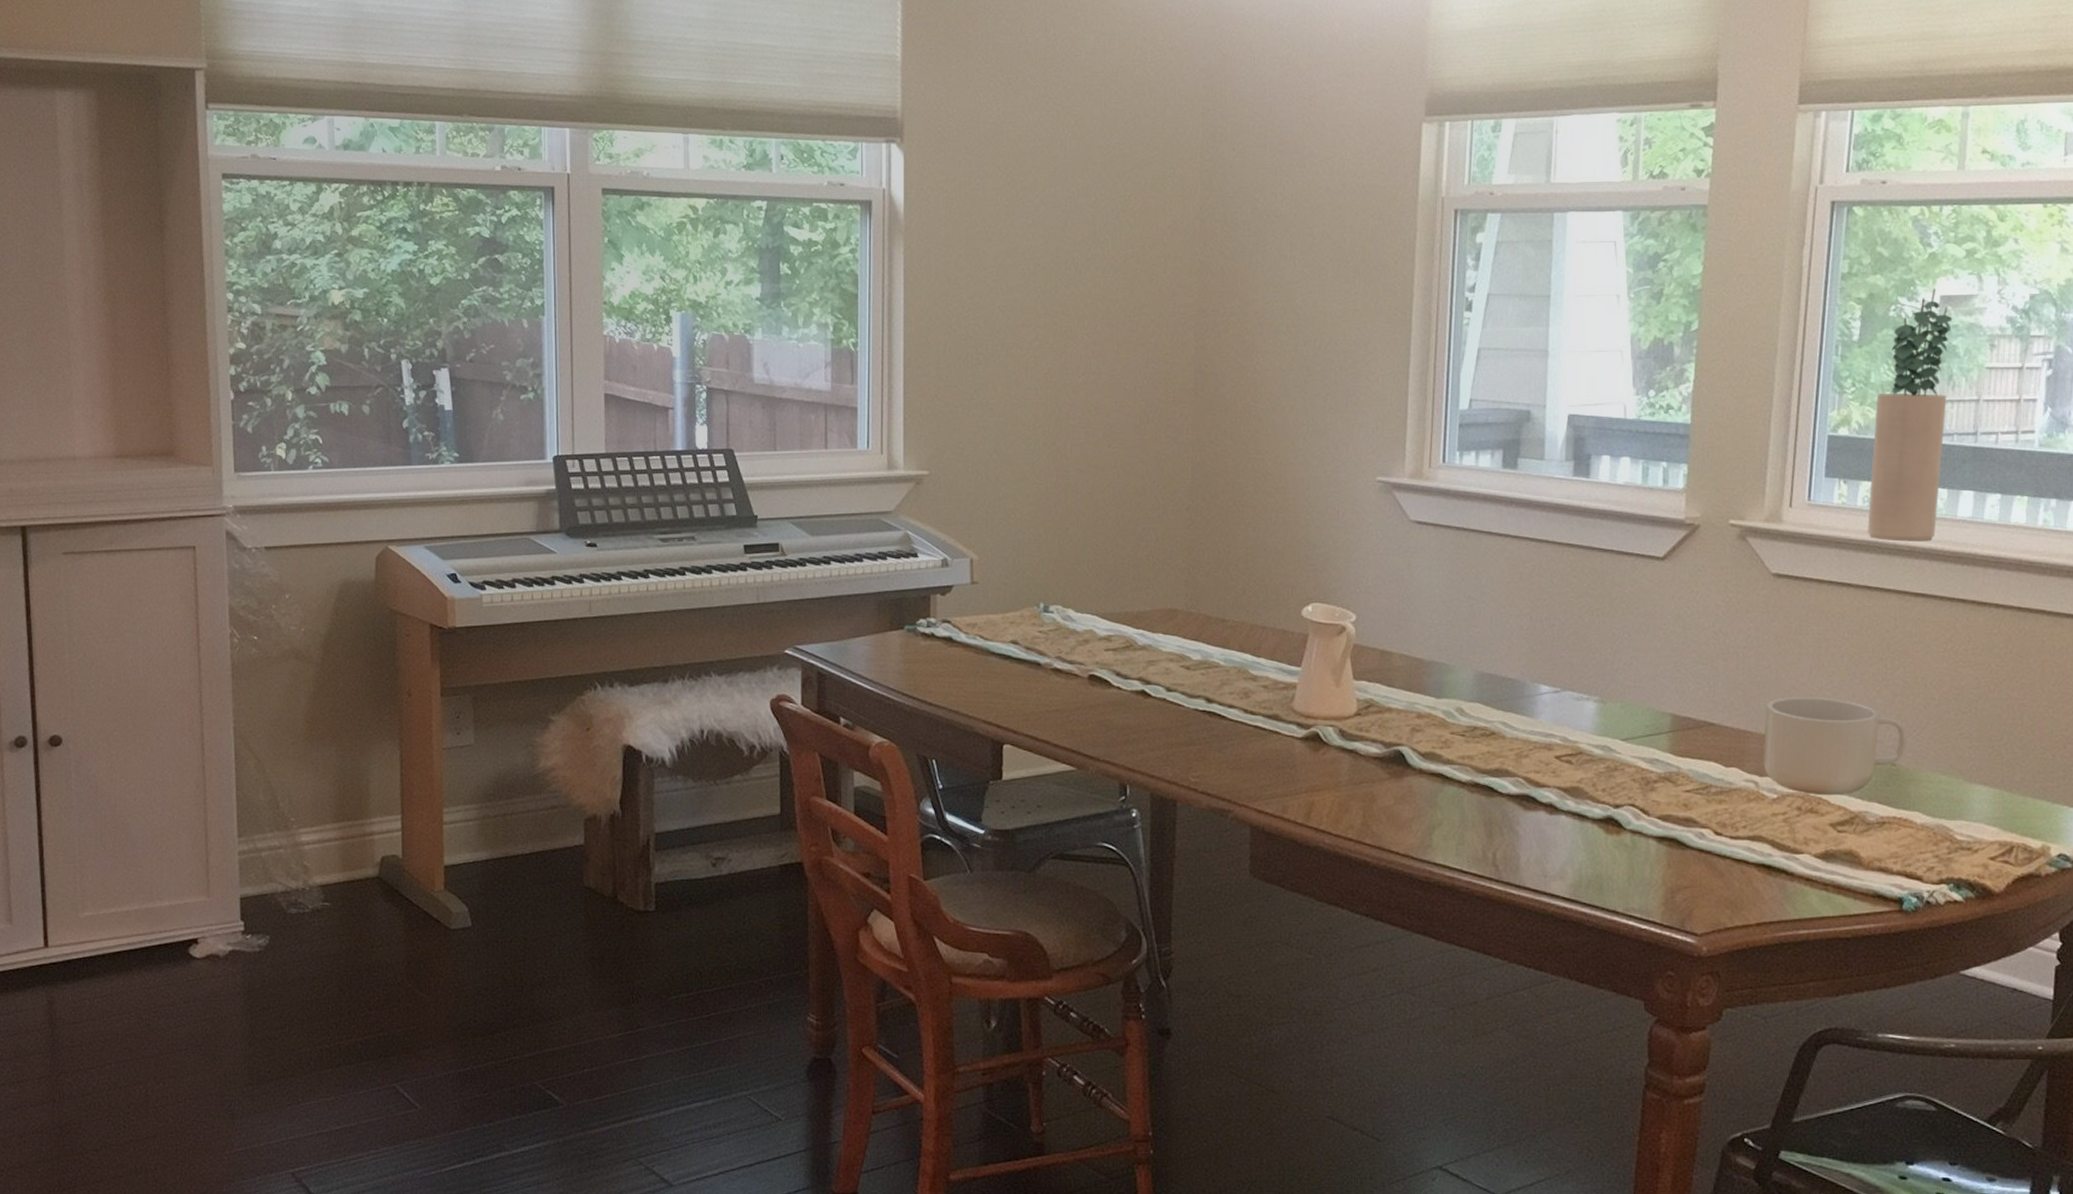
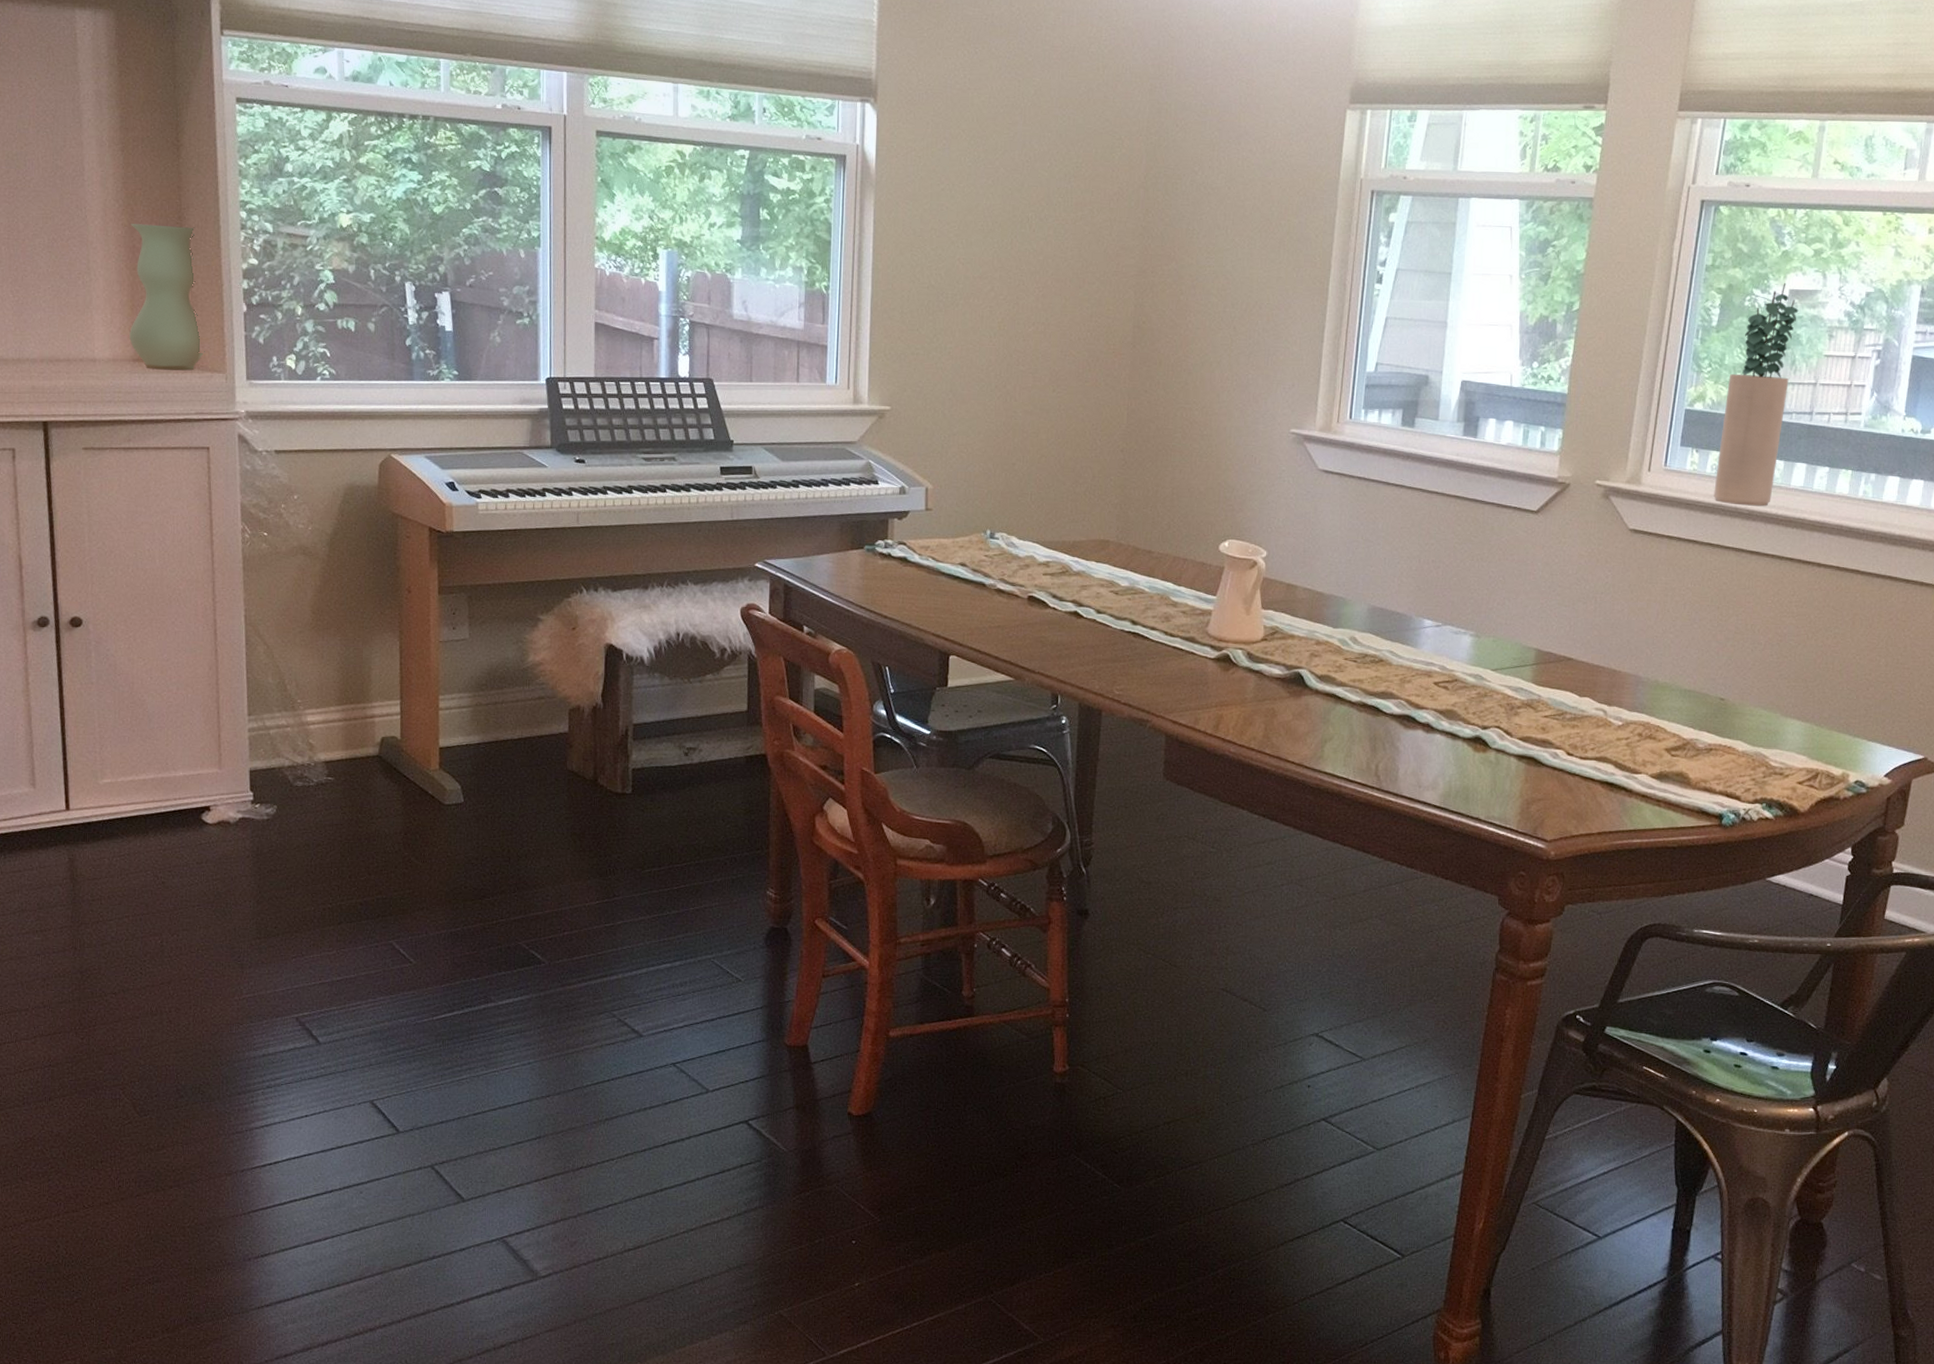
vase: none [111,311,191,465] -> present [129,224,205,371]
cup: present [1763,697,1908,796] -> none [1612,638,1736,725]

